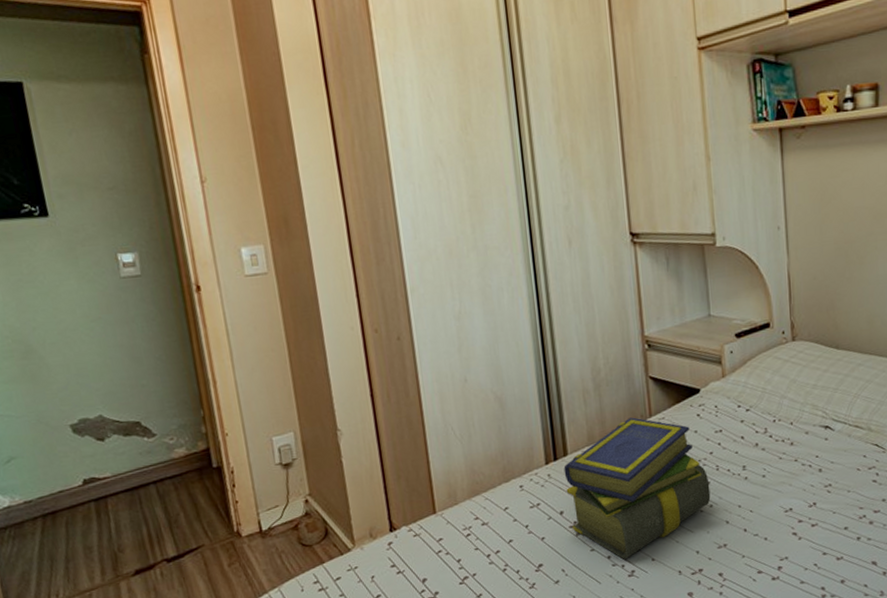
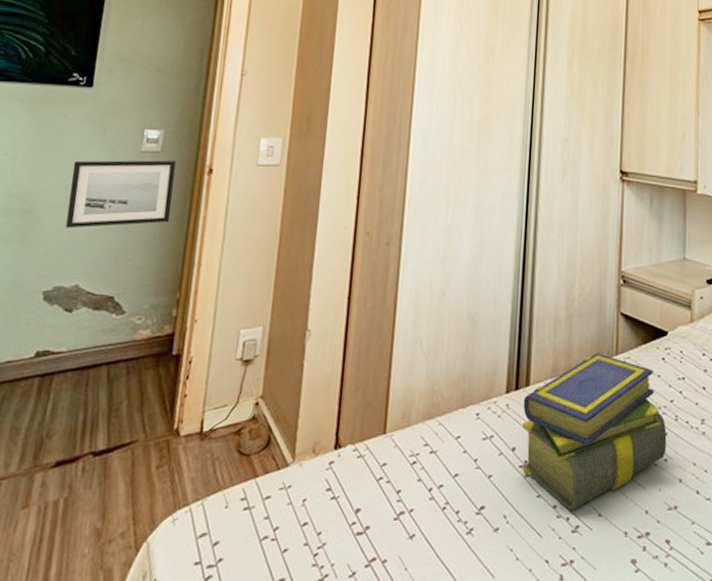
wall art: none [56,282,172,363] -> present [66,160,176,228]

